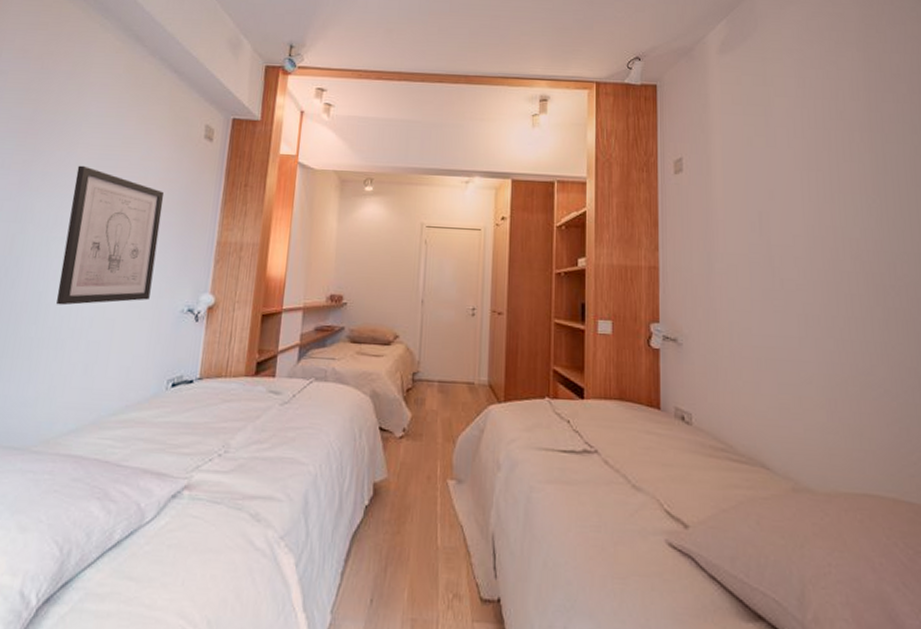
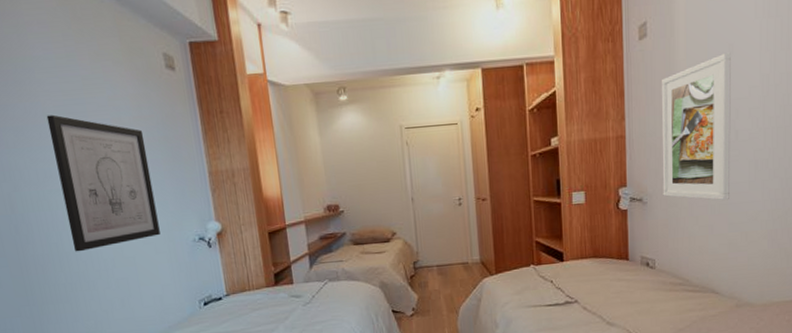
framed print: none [698,197,777,356] -> present [661,52,731,201]

